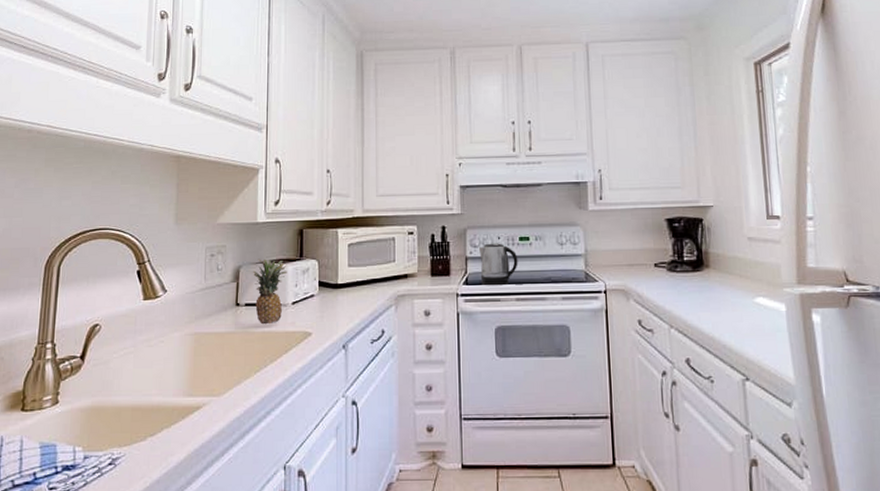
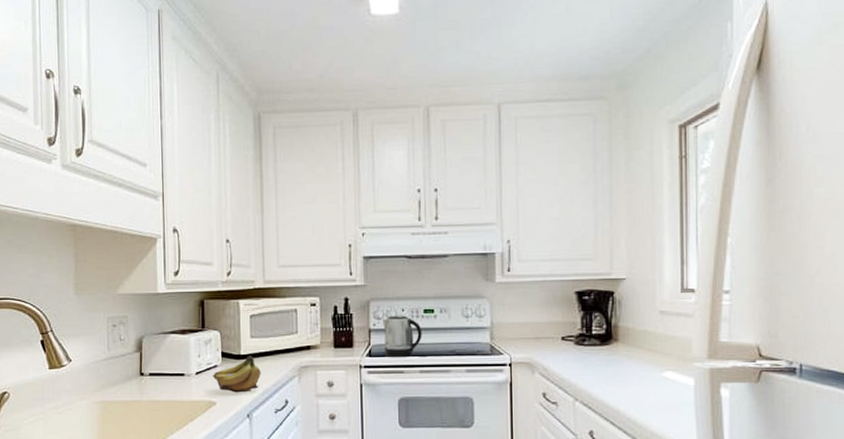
fruit: present [252,259,287,325] -> none [155,329,190,394]
fruit: none [308,285,358,323] -> present [212,356,261,393]

